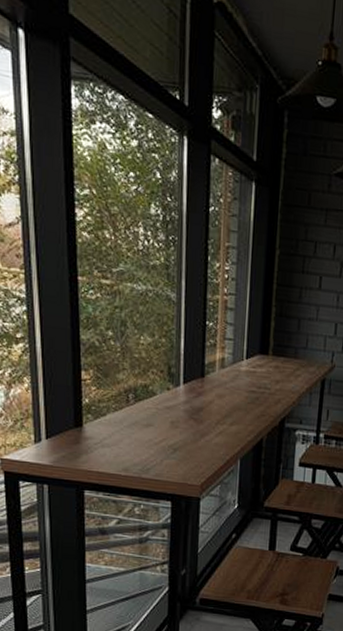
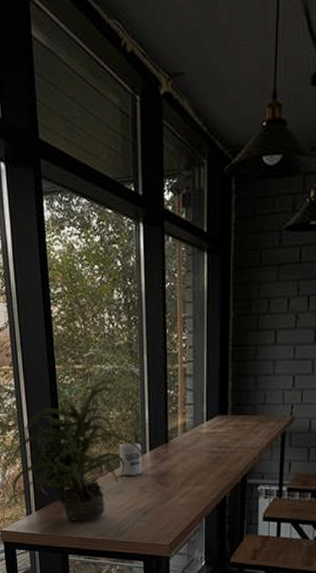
potted plant: none [18,300,176,454] -> present [13,380,143,521]
cup: none [149,372,175,409] -> present [119,442,142,477]

